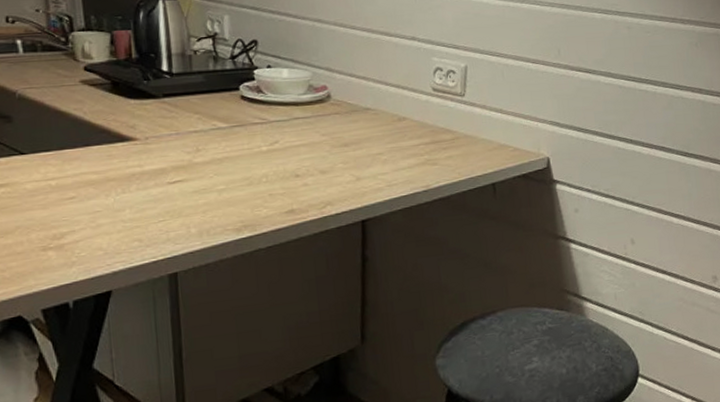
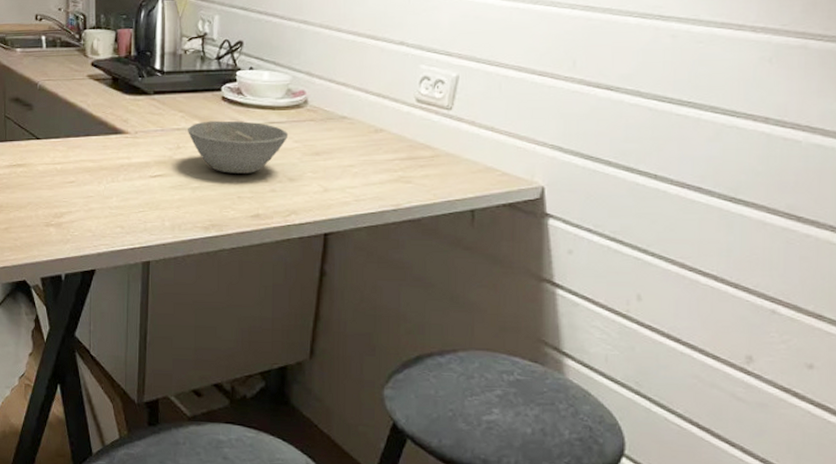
bowl: none [206,119,315,172] -> present [188,120,289,173]

